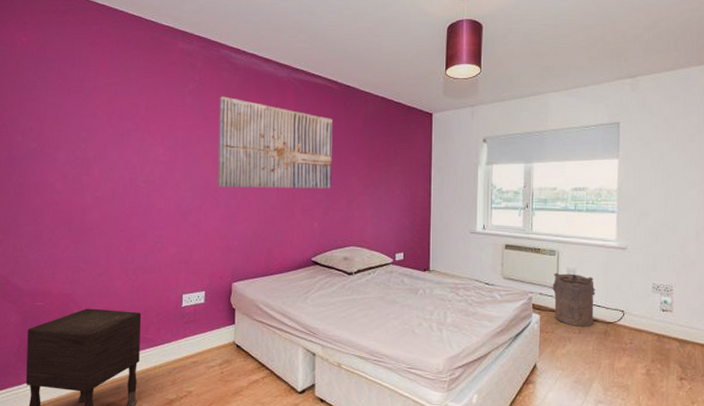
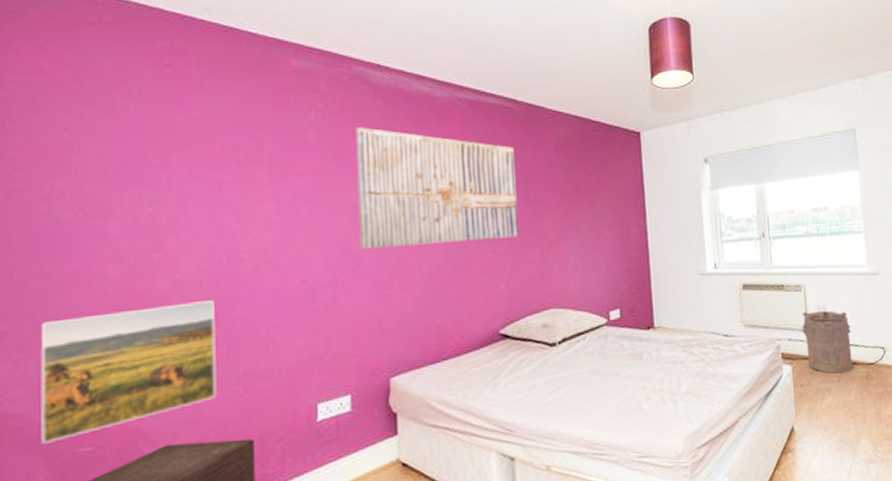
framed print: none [14,213,120,296] -> present [40,300,217,444]

